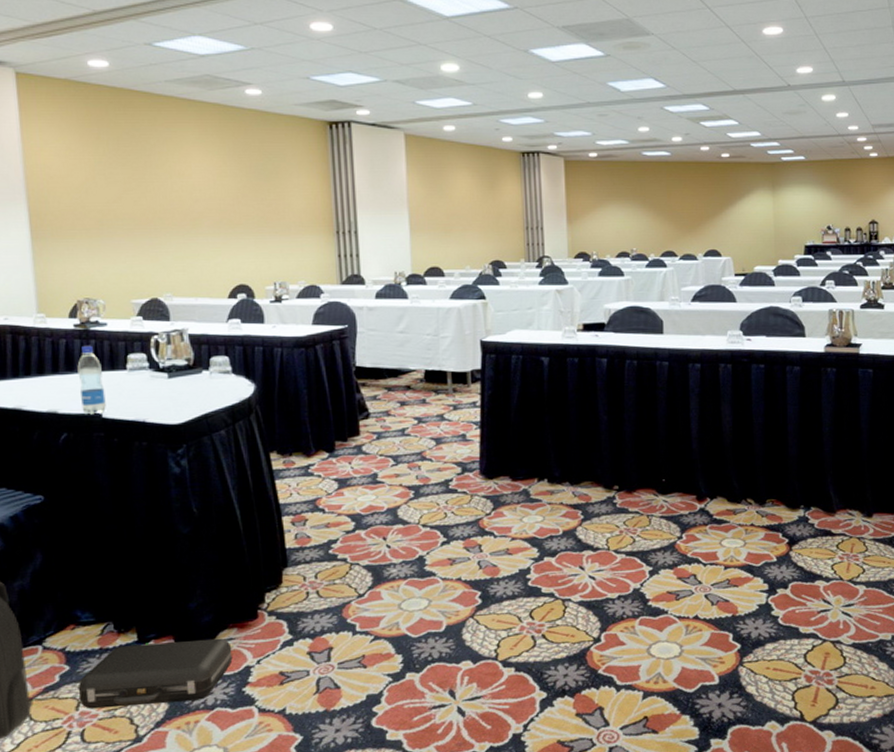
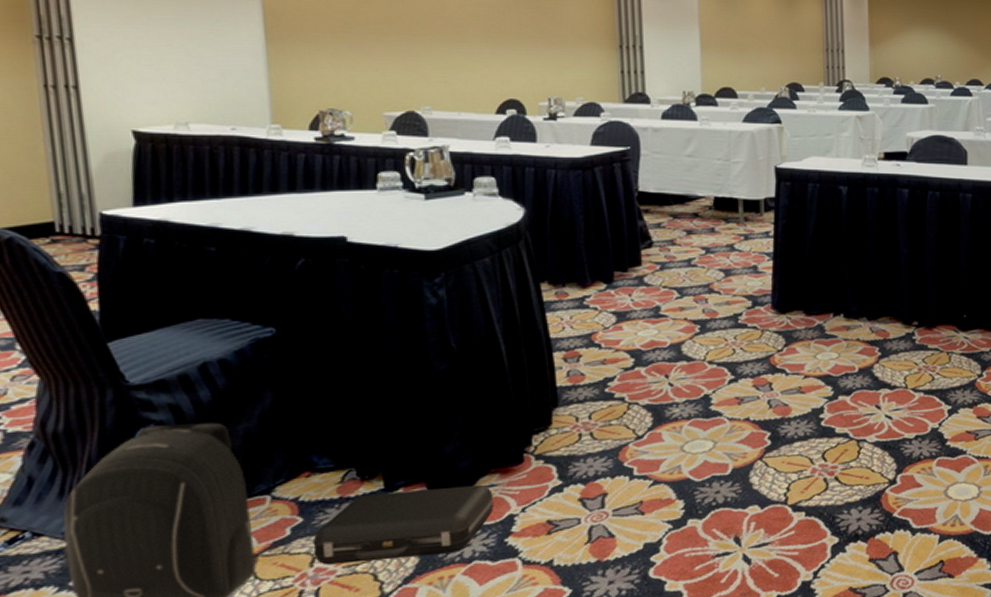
bottle: present [77,345,106,415] -> none [318,161,352,239]

